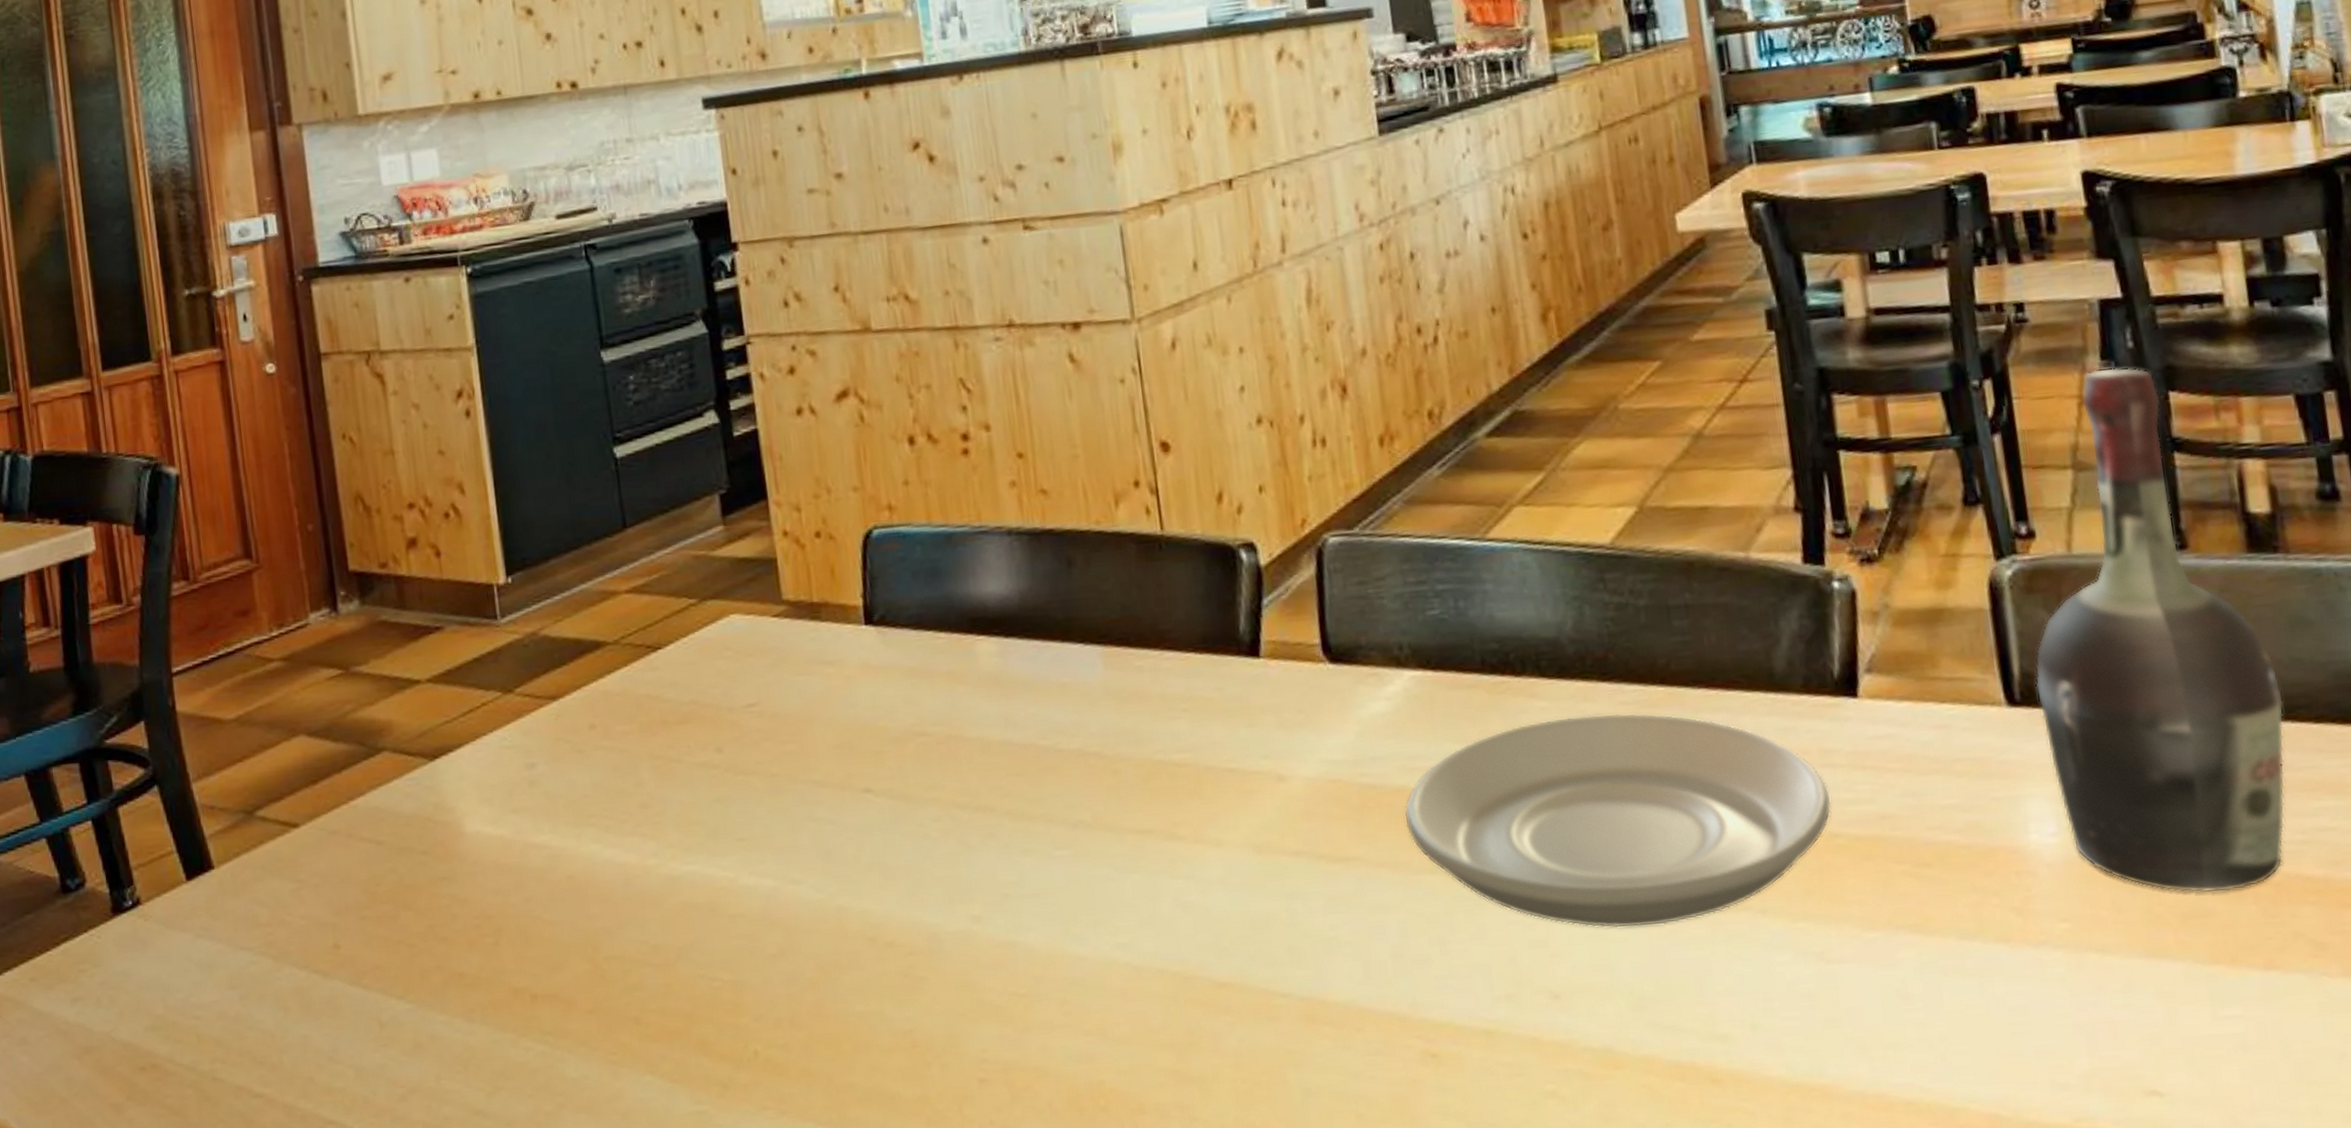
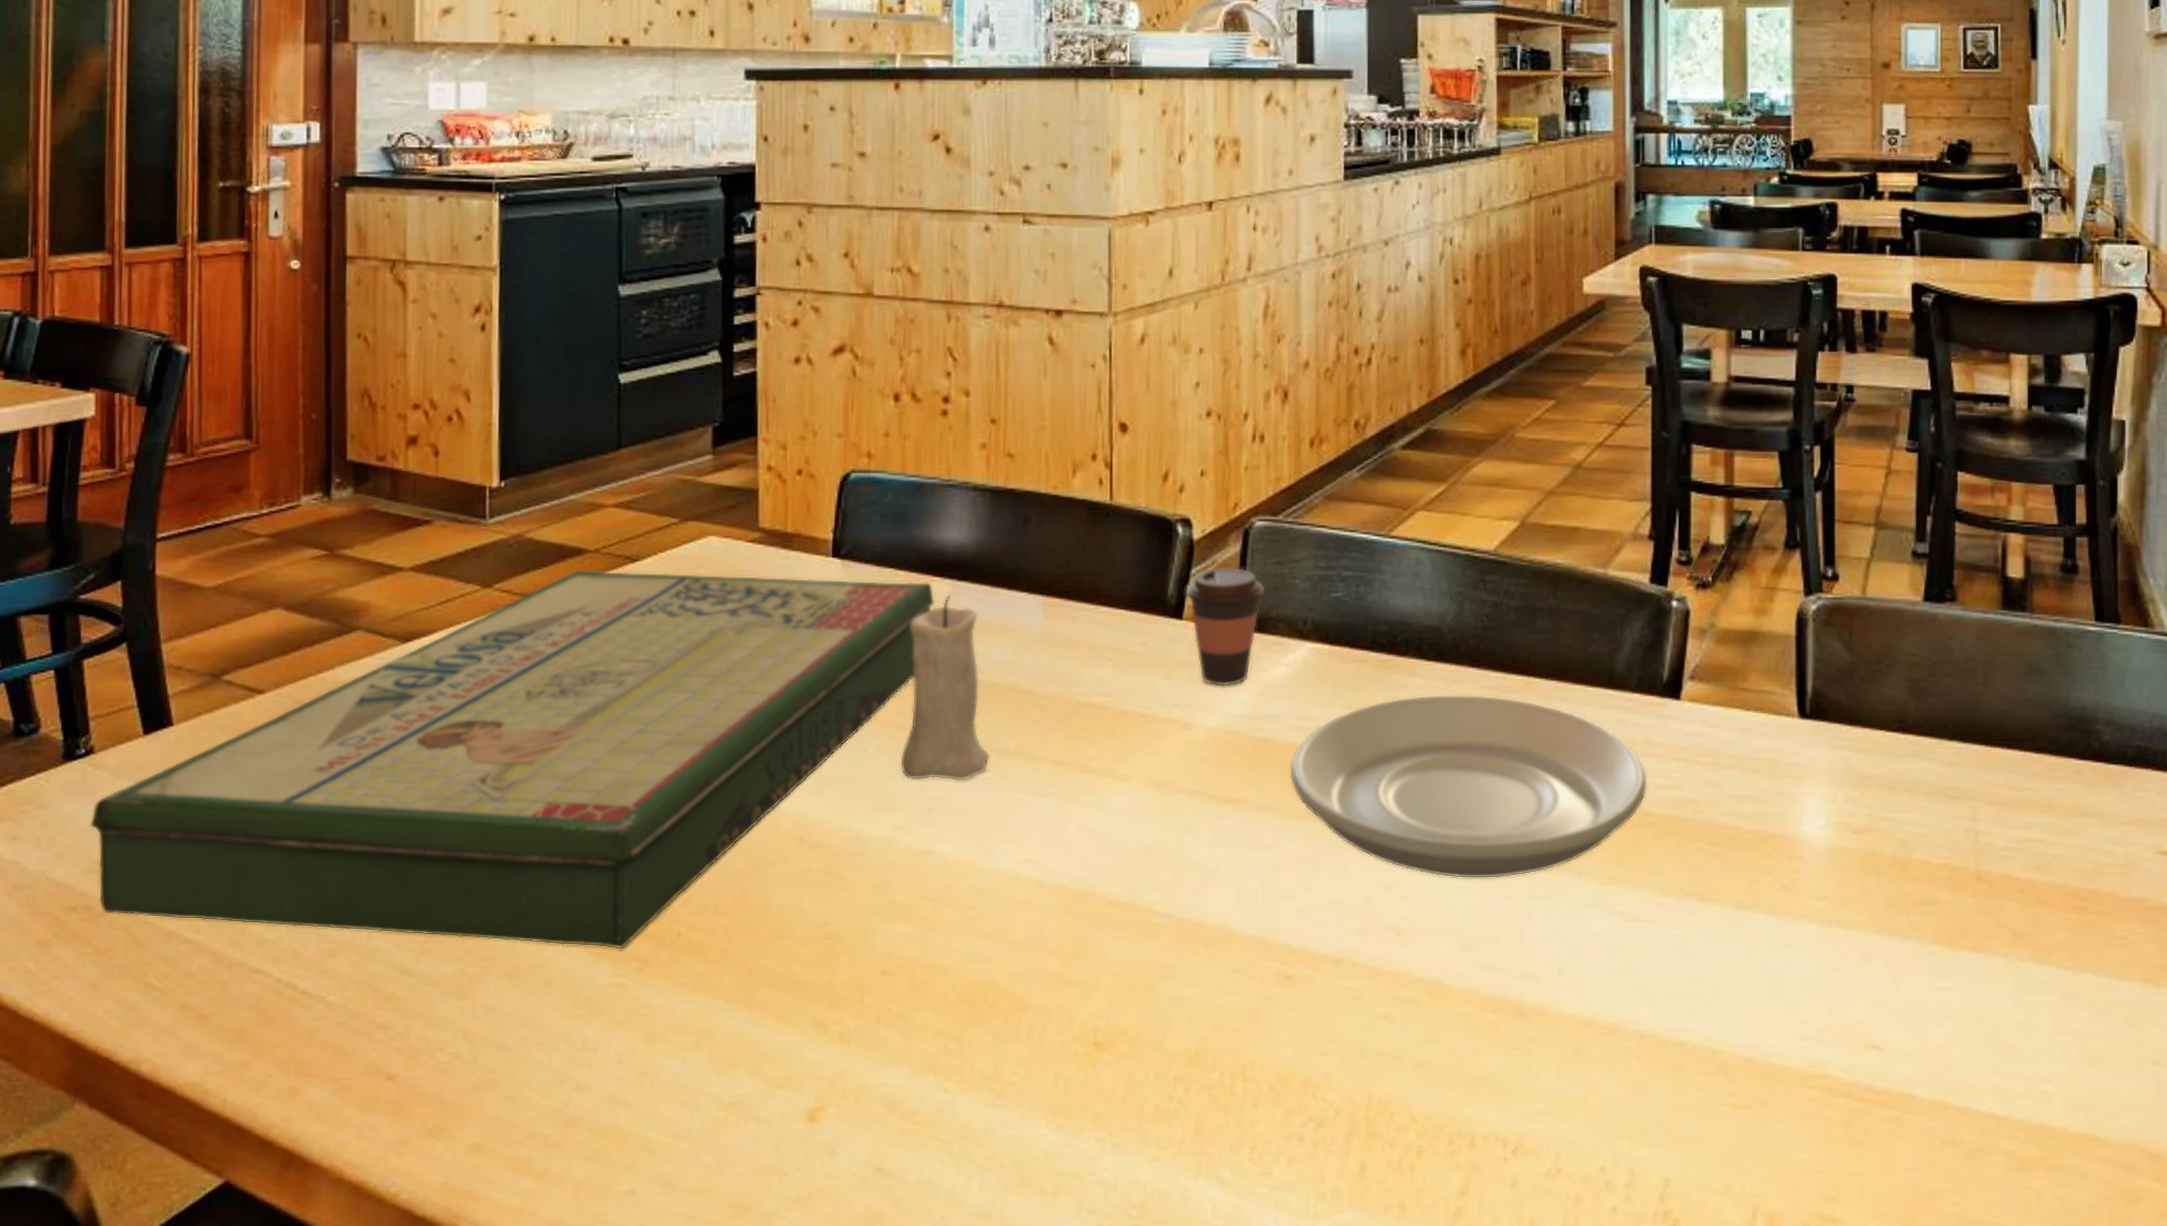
board game: none [146,642,983,1074] -> present [89,570,935,949]
candle: none [959,655,1066,865] -> present [899,595,991,782]
coffee cup: none [1258,591,1351,730] -> present [1185,567,1266,686]
cognac bottle: present [2035,367,2285,893] -> none [1823,447,2015,885]

